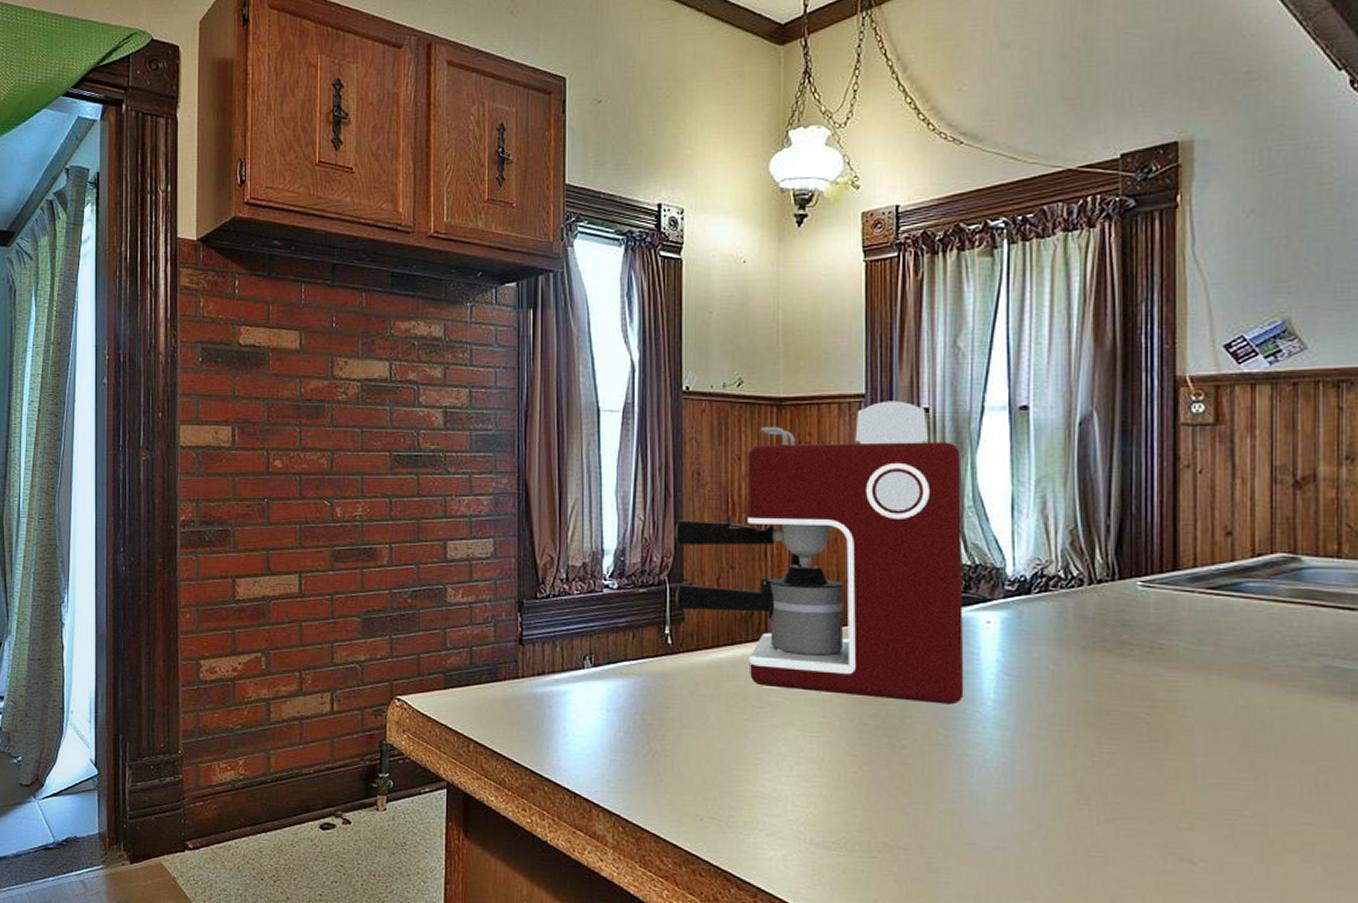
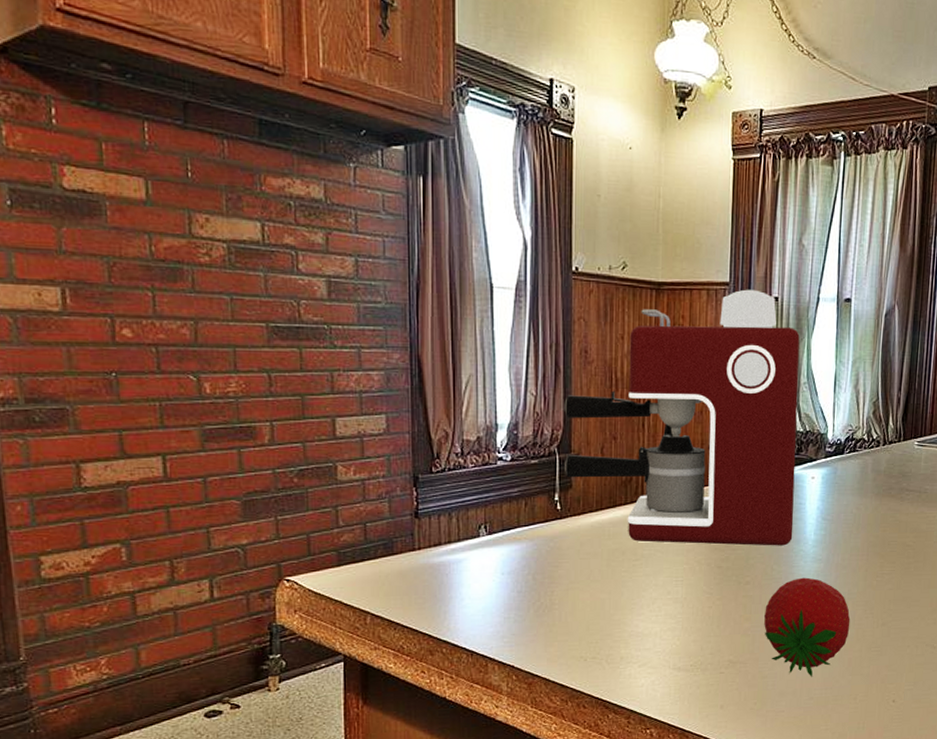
fruit: none [930,747,1056,880] -> present [764,577,851,677]

